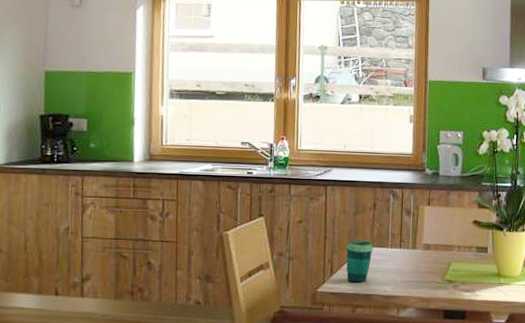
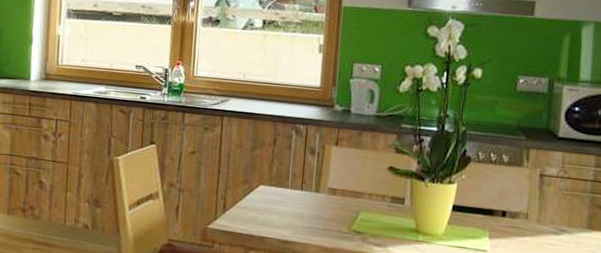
cup: present [345,239,373,283] -> none [240,176,271,224]

